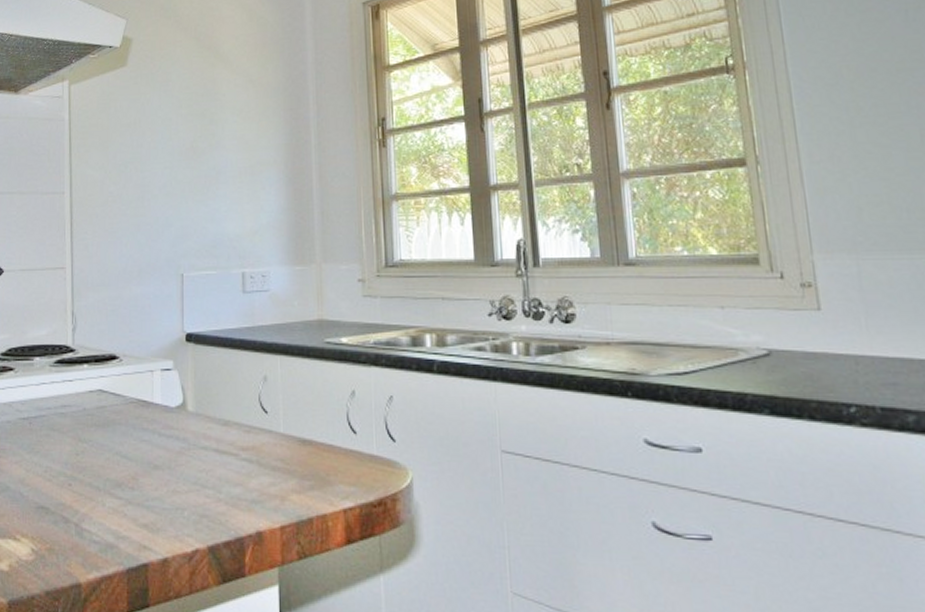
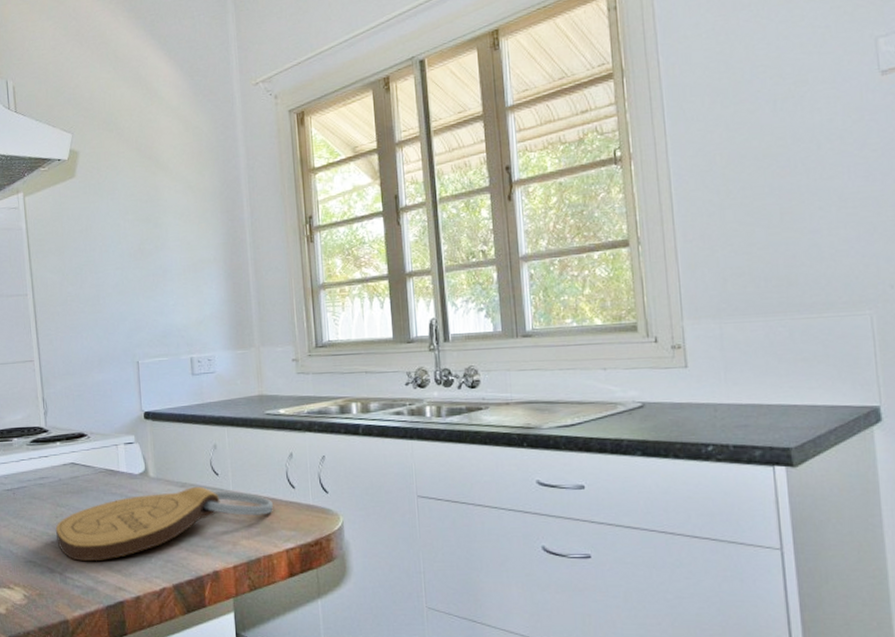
cutting board: none [74,425,330,511] -> present [55,486,273,561]

